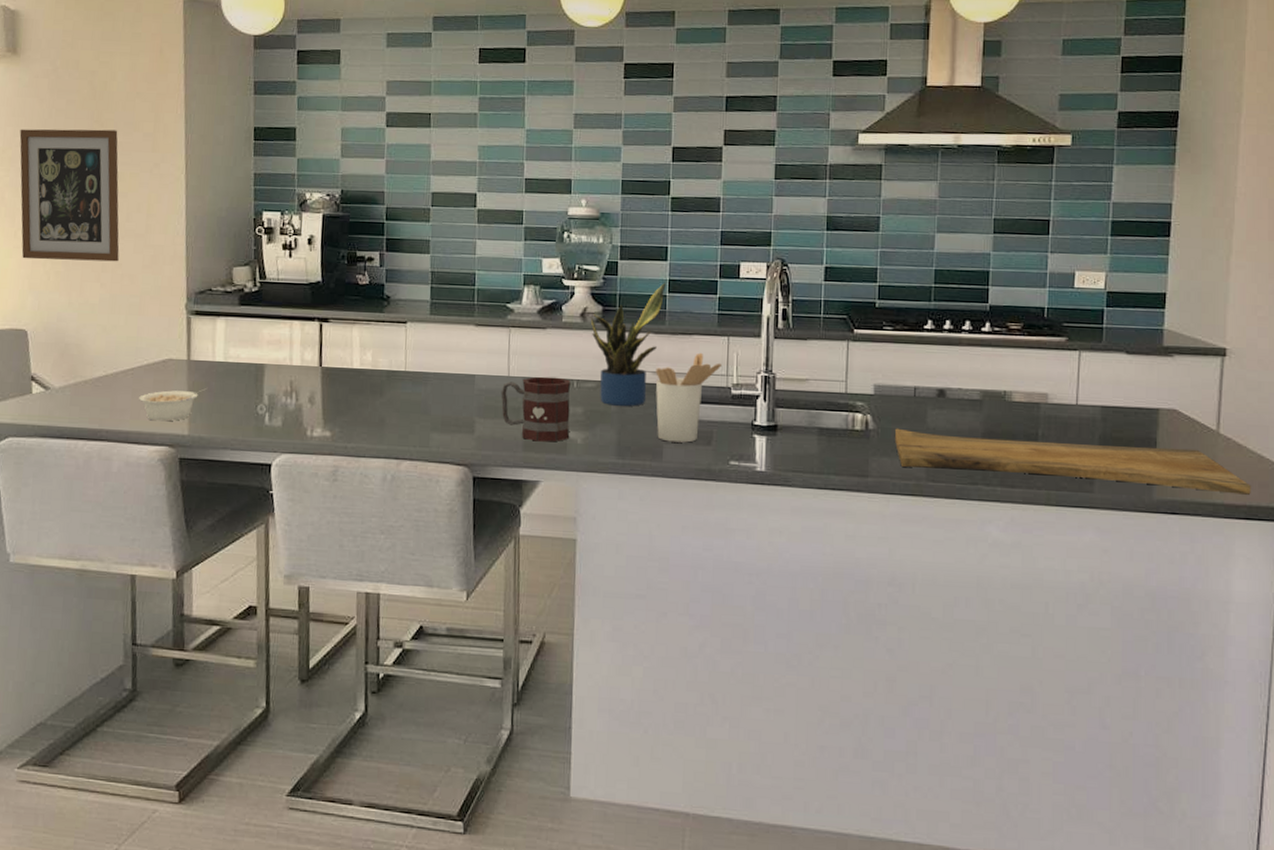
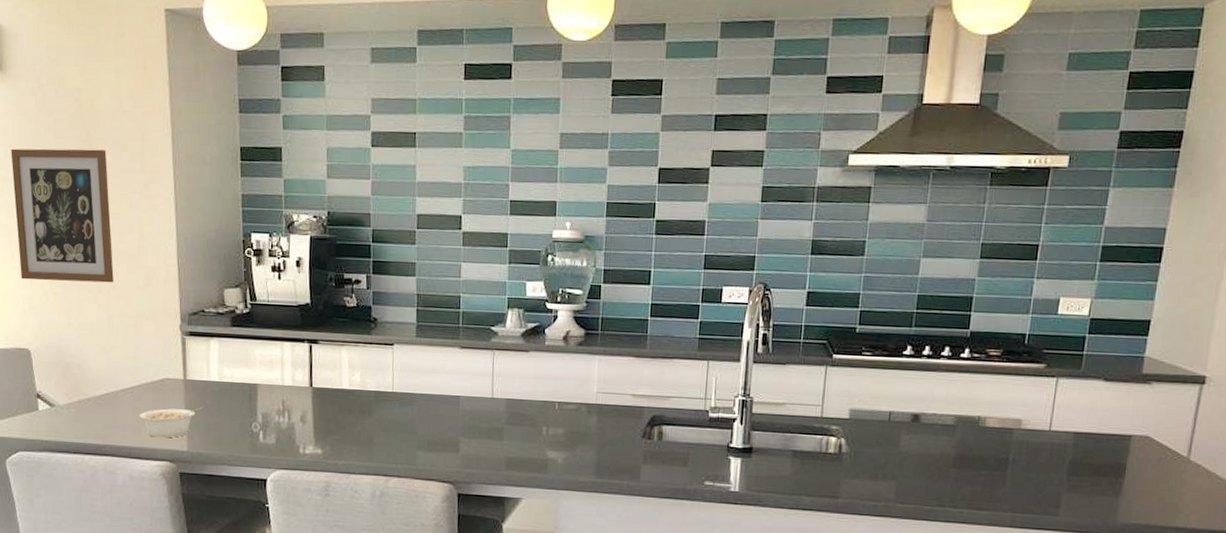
mug: present [501,376,571,442] -> none [484,398,553,461]
potted plant: present [590,283,666,406] -> none [572,307,648,428]
utensil holder: present [655,352,721,443] -> none [635,376,700,464]
cutting board: present [895,428,1251,495] -> none [867,451,1215,520]

